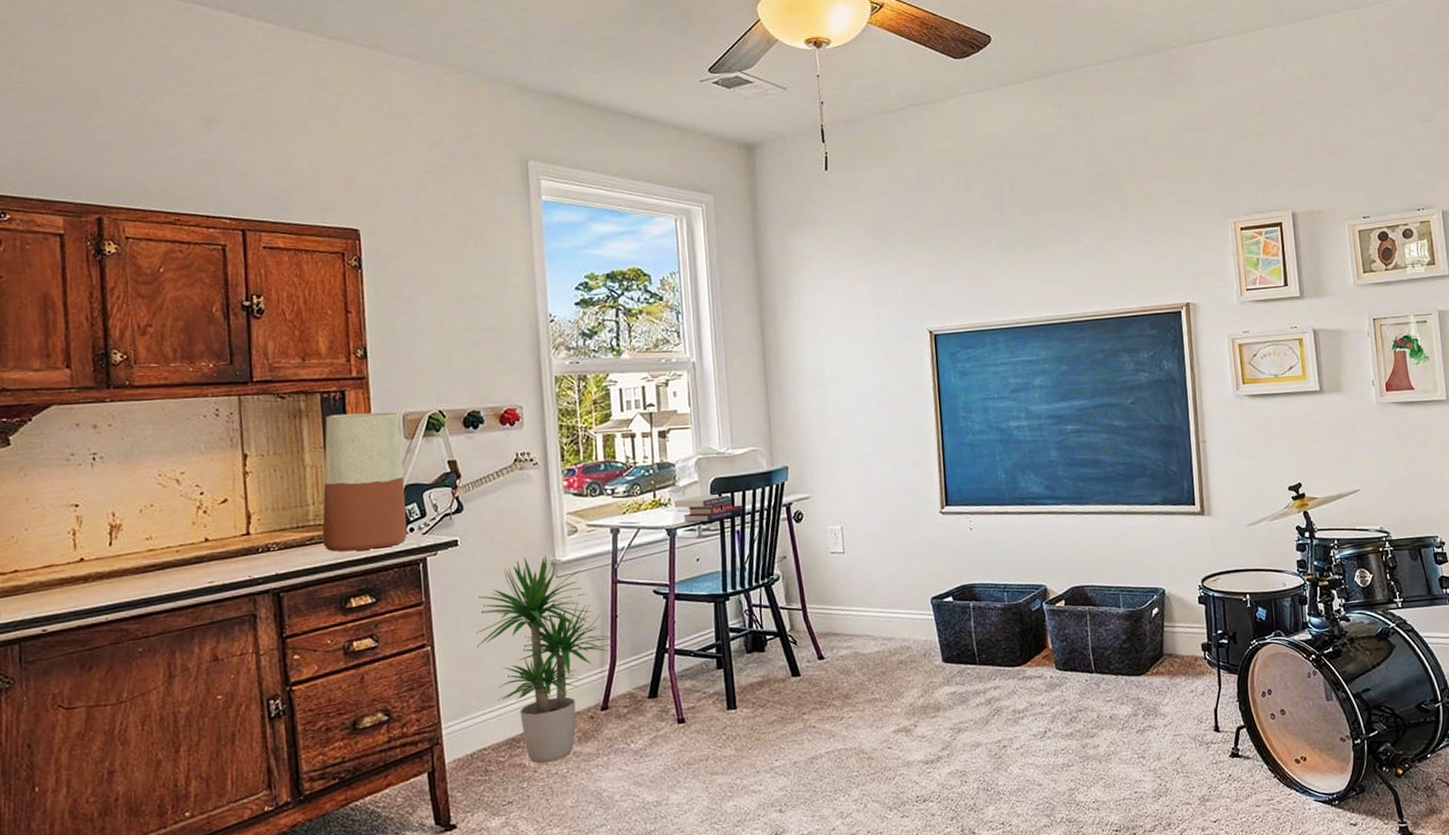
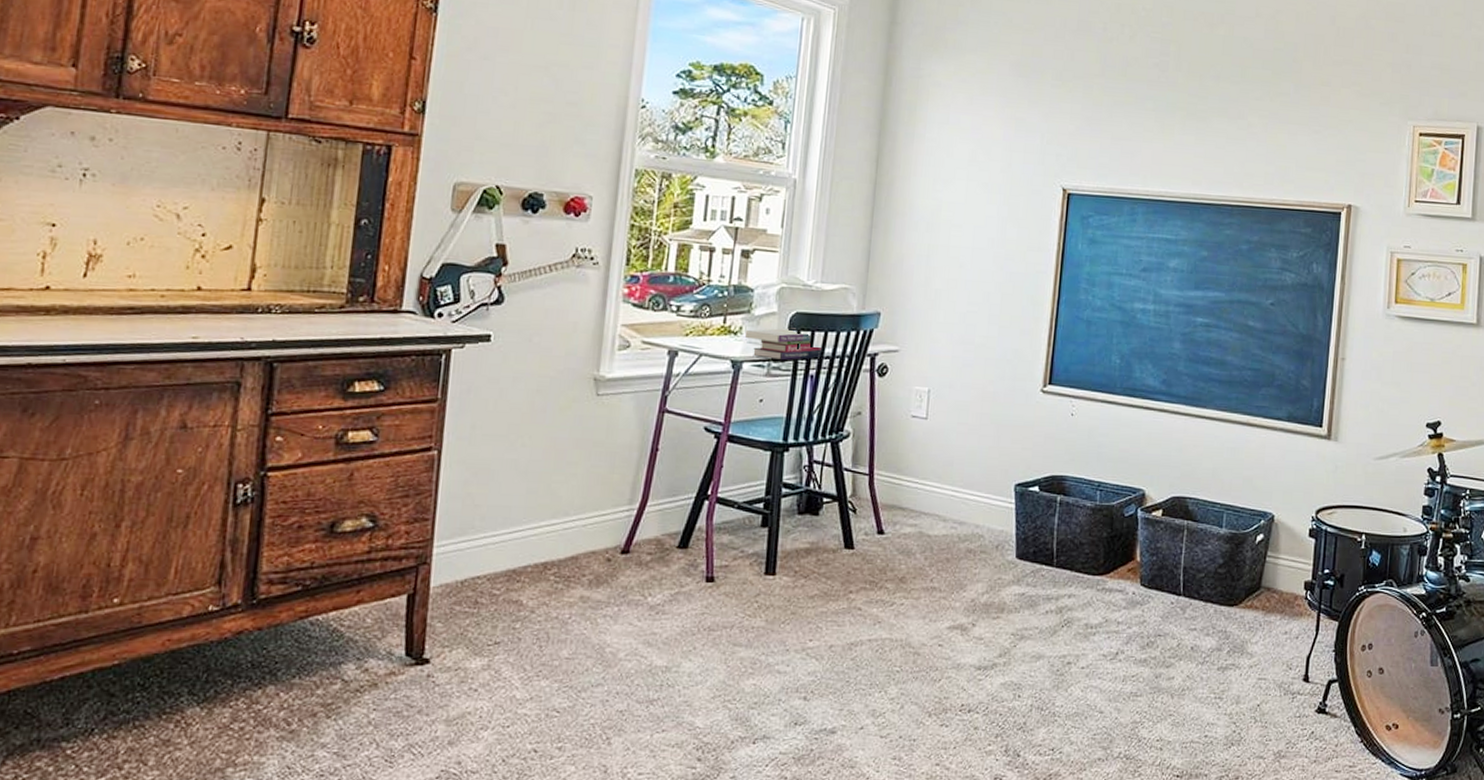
vase: present [322,412,407,552] -> none [334,170,451,331]
potted plant: present [476,554,614,764] -> none [491,366,649,604]

